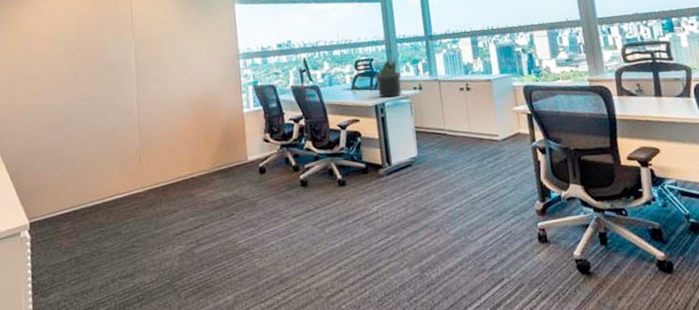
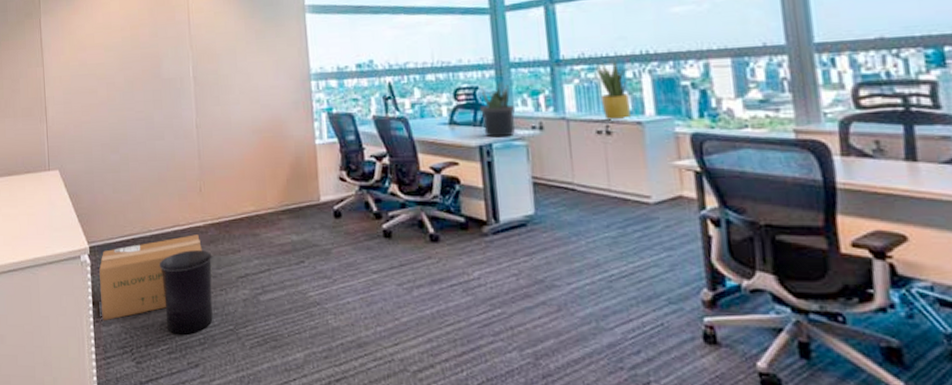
box: none [39,200,141,293] -> present [99,234,202,321]
waste bin: none [99,214,151,295] -> present [159,250,213,335]
planter: none [457,36,483,80] -> present [596,62,631,121]

